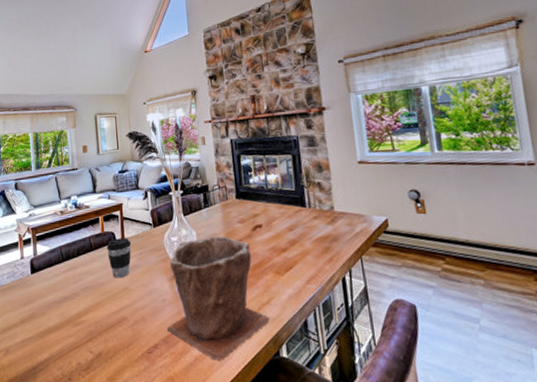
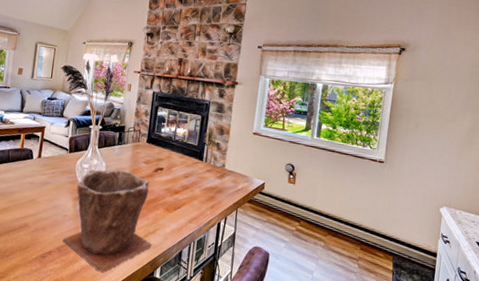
coffee cup: present [107,238,132,278] -> none [22,156,47,191]

